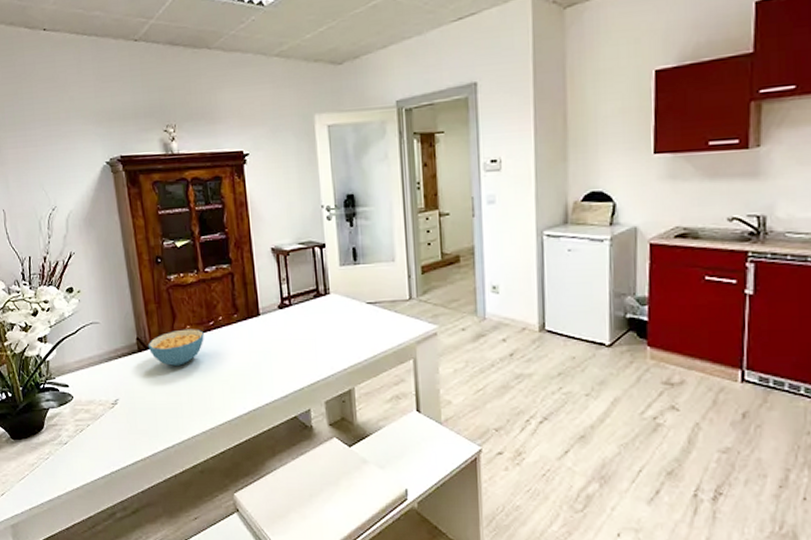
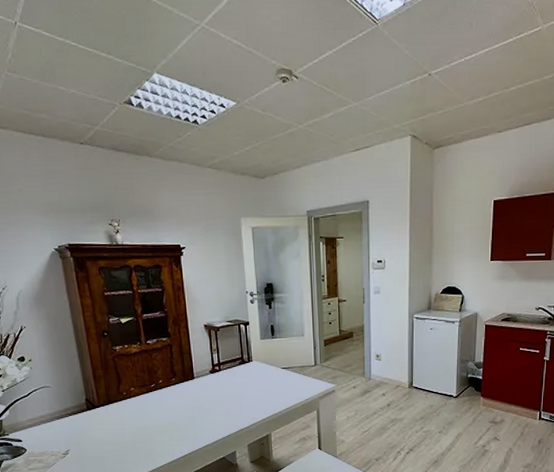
cereal bowl: present [148,329,204,366] -> none [96,390,147,421]

